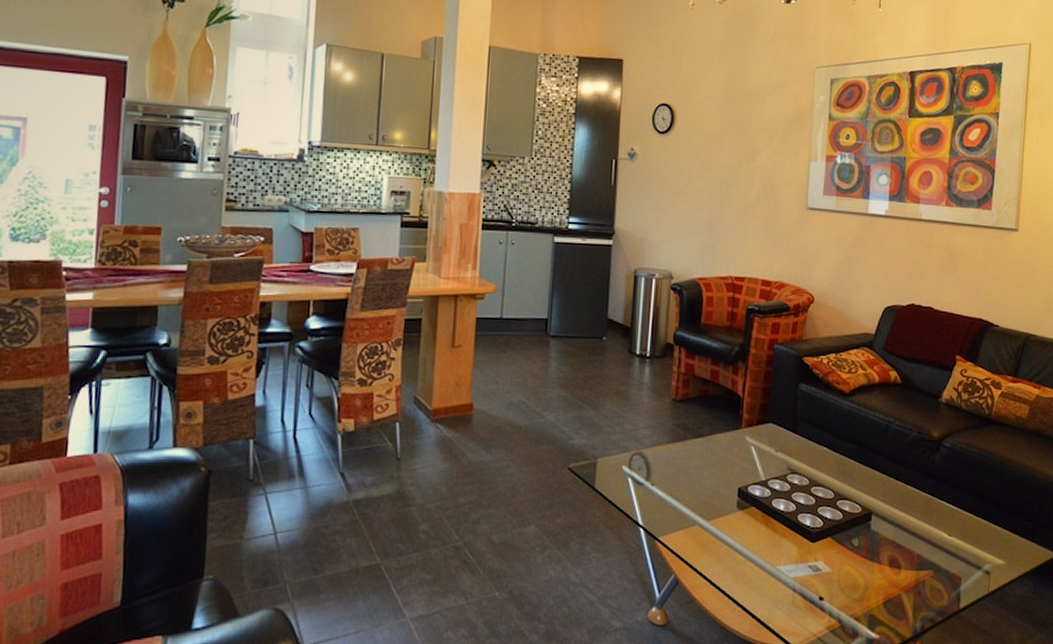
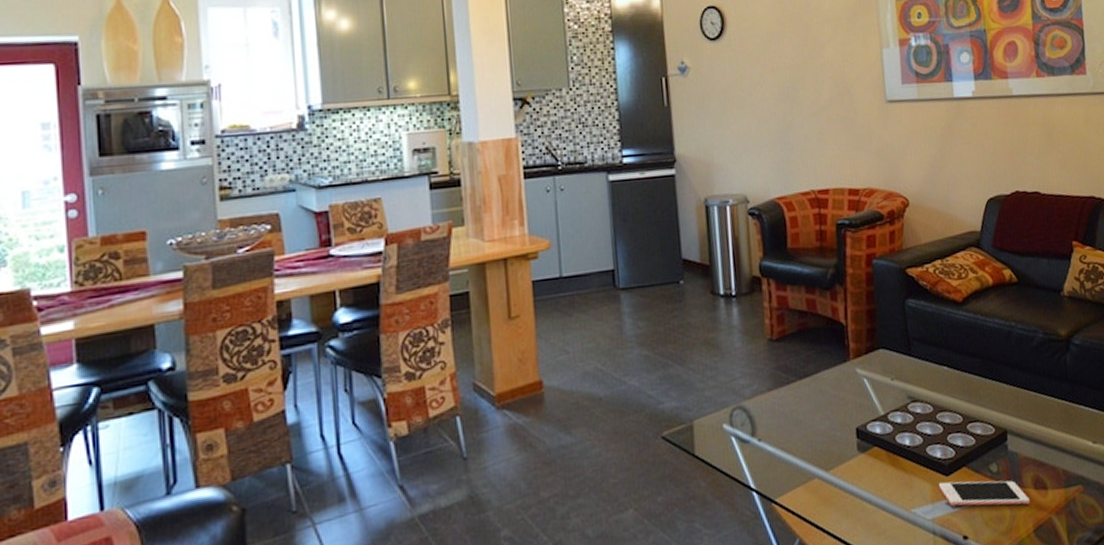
cell phone: none [804,547,884,579] -> present [938,480,1030,506]

